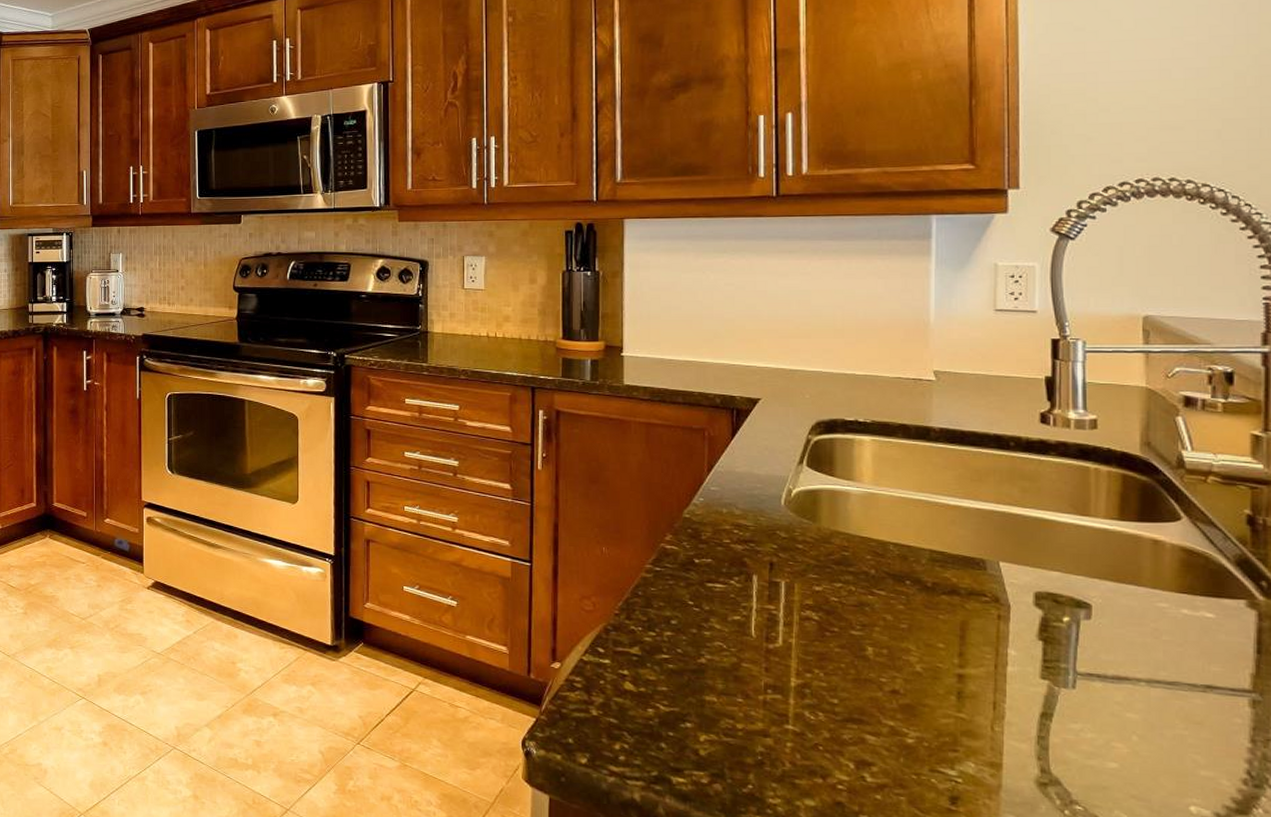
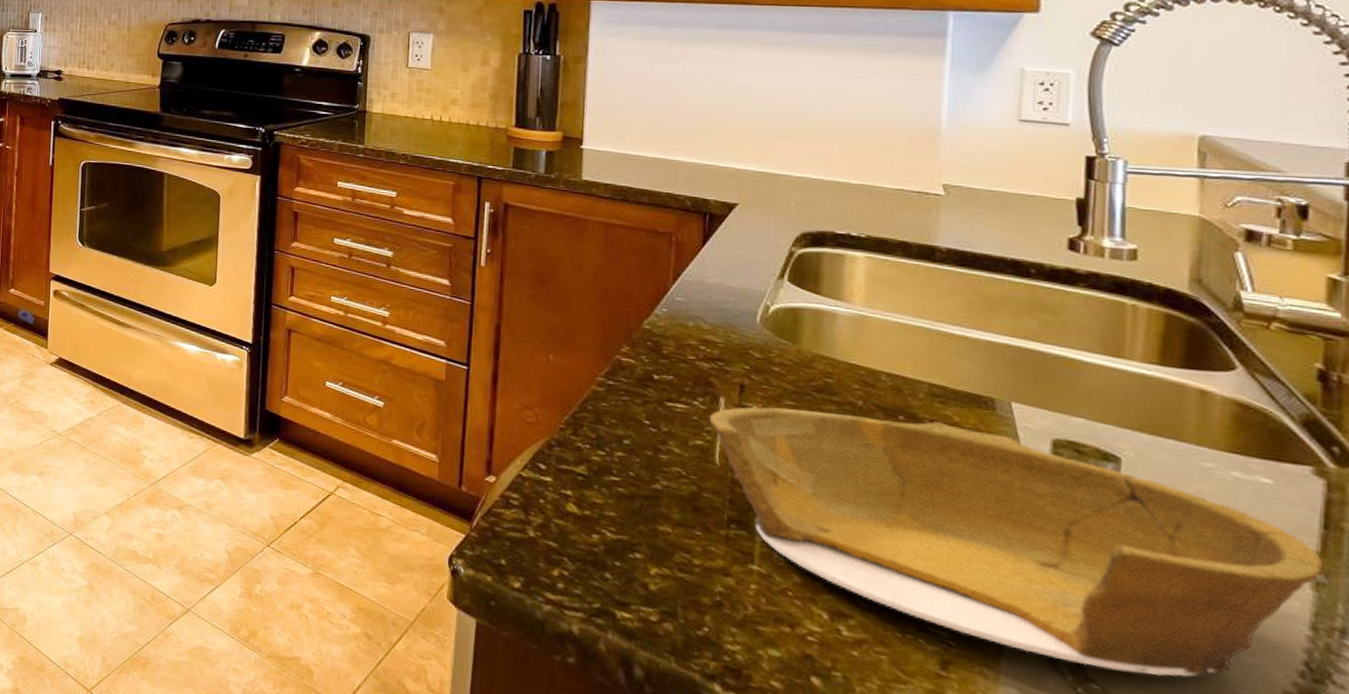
bowl: none [744,580,1258,793] -> present [709,407,1324,677]

